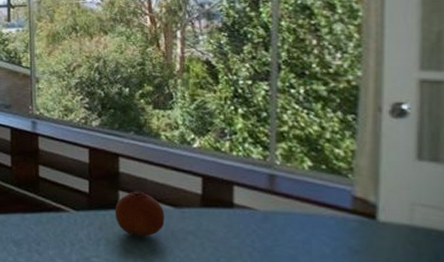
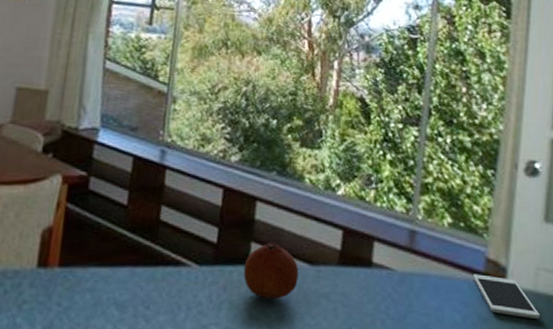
cell phone: none [340,210,419,250] -> present [473,273,541,319]

